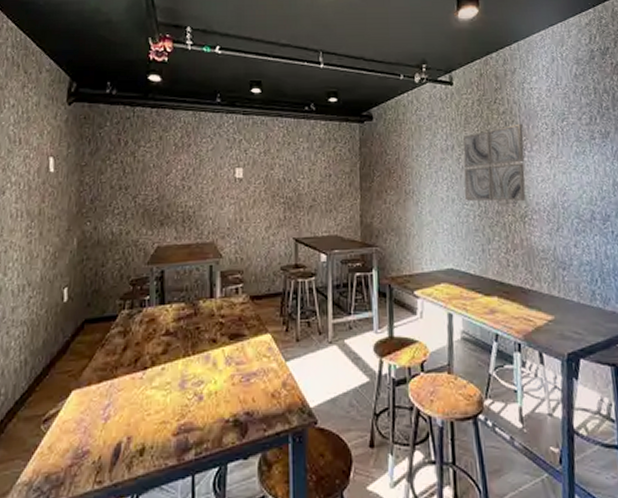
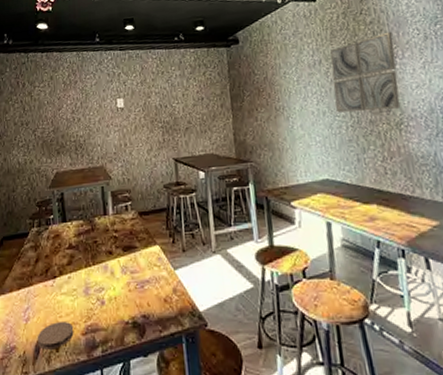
coaster: none [117,420,164,454] -> present [37,322,74,350]

